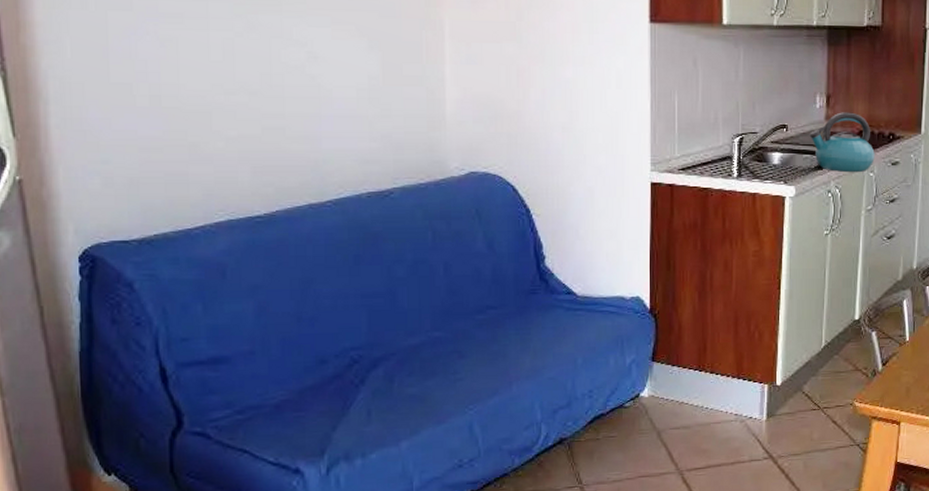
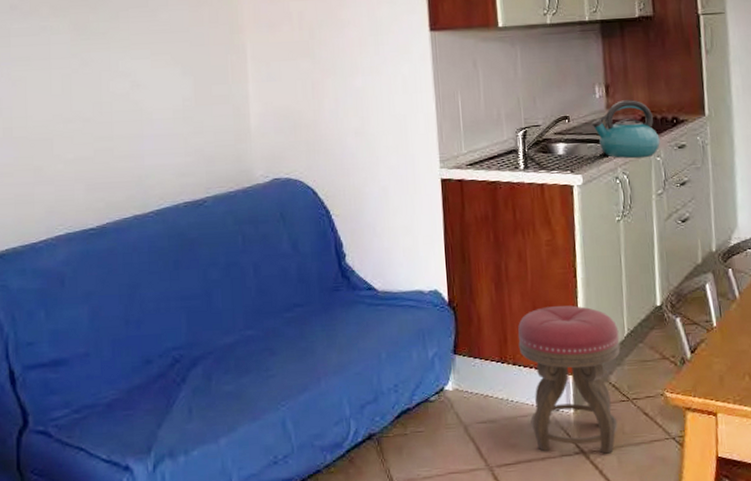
stool: none [717,317,816,459] -> present [518,305,620,454]

